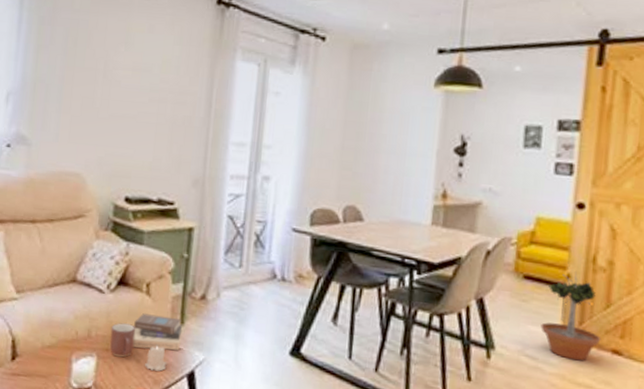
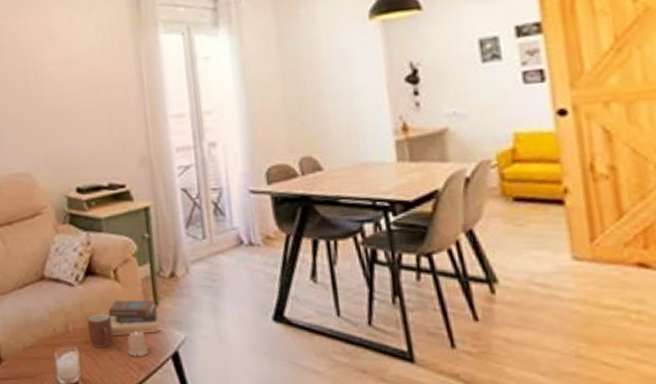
potted tree: present [541,271,601,361] -> none [545,184,621,281]

